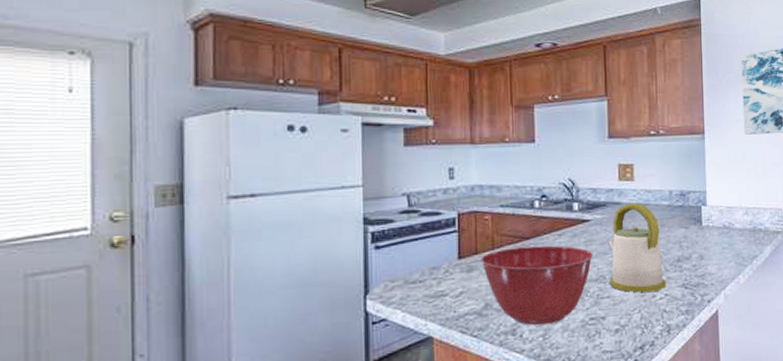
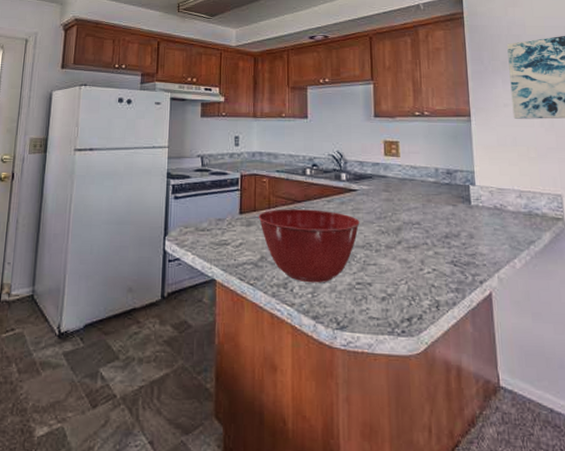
kettle: present [608,202,666,293] -> none [374,177,434,264]

